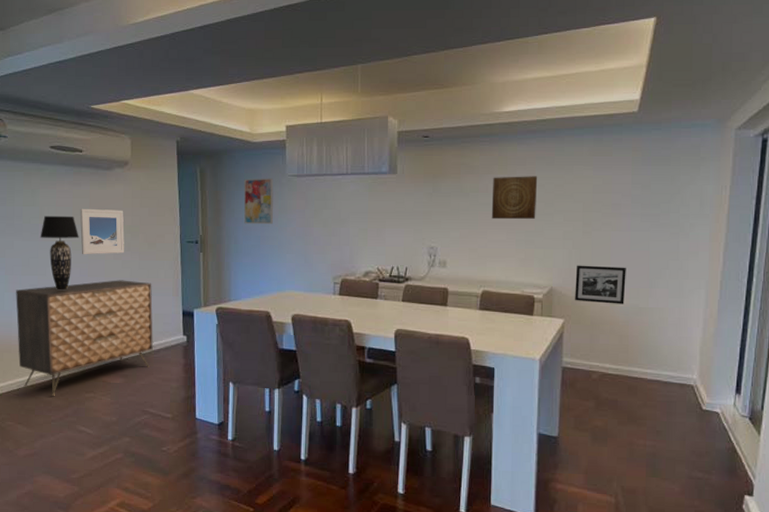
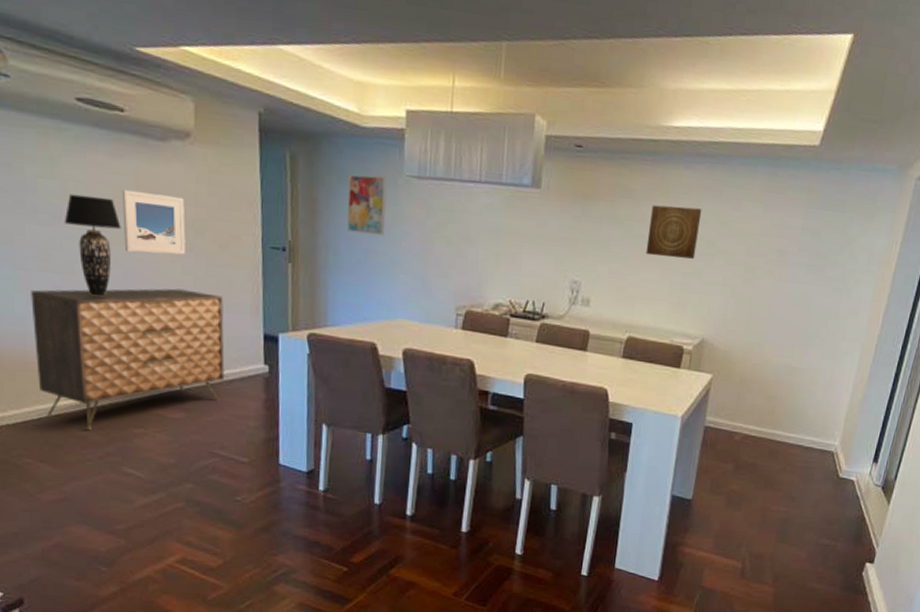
picture frame: present [575,265,626,304] -> none [726,315,784,363]

